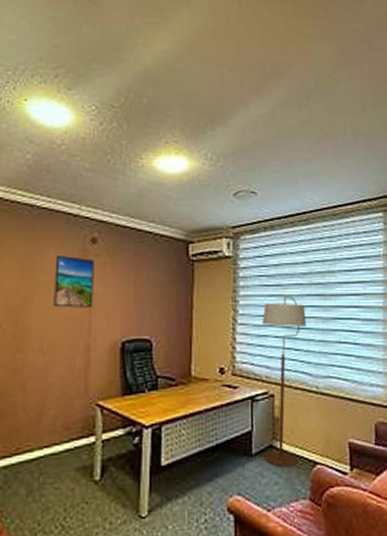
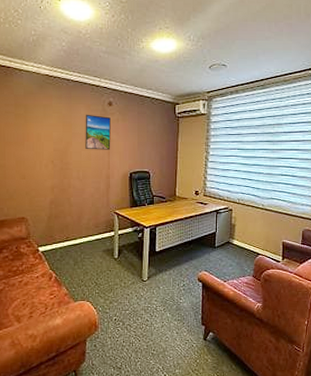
floor lamp: present [262,296,307,468] -> none [223,142,258,256]

